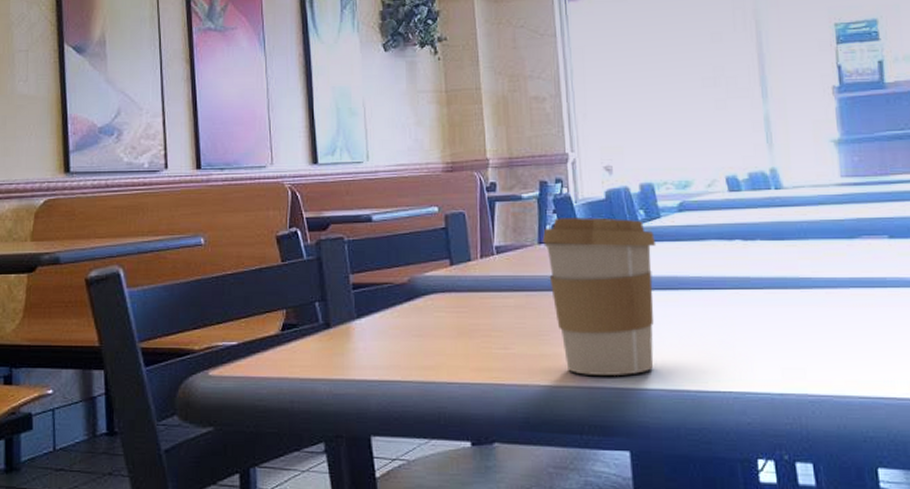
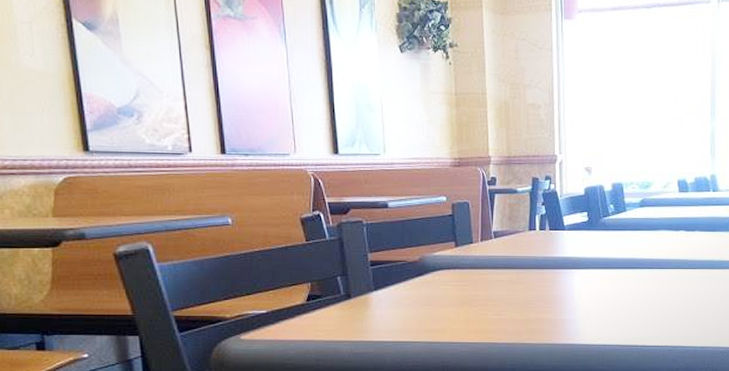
coffee cup: present [542,217,657,375] -> none [532,209,621,335]

